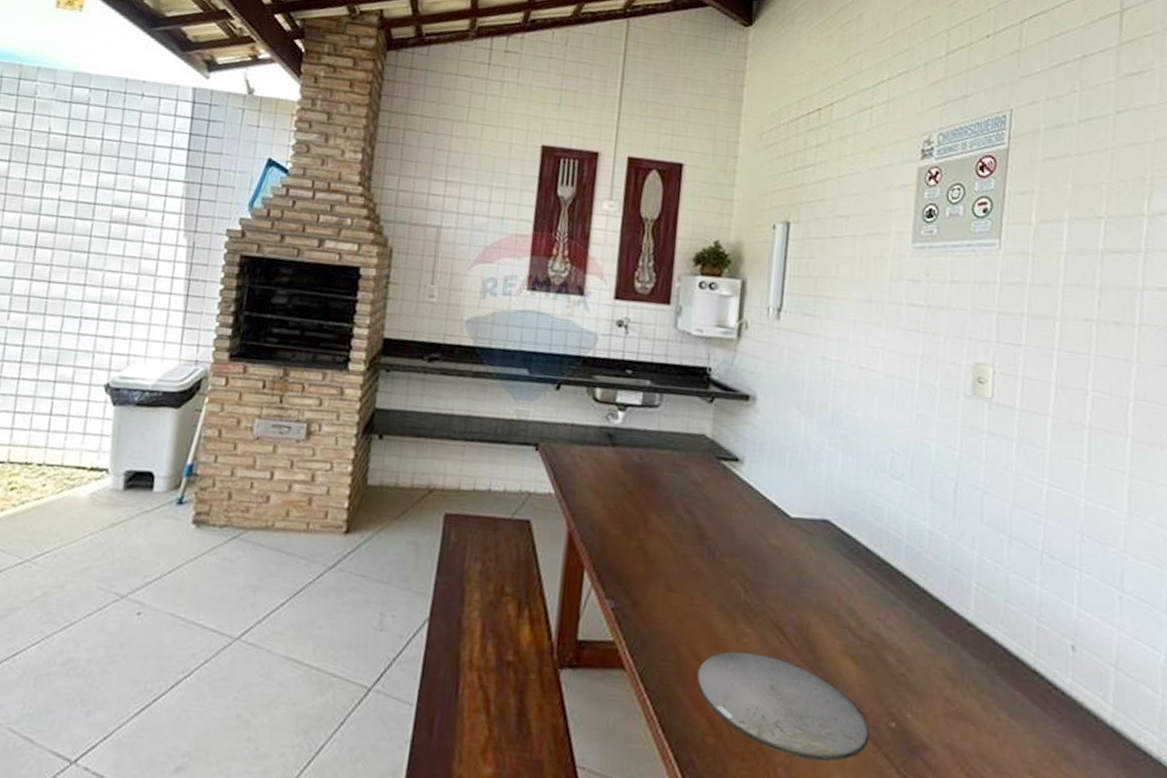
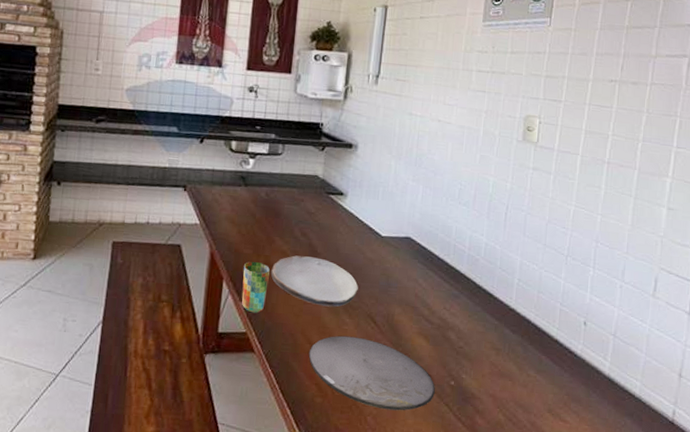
cup: none [608,545,645,616] -> present [241,261,270,313]
plate: none [645,539,761,611] -> present [270,255,358,307]

